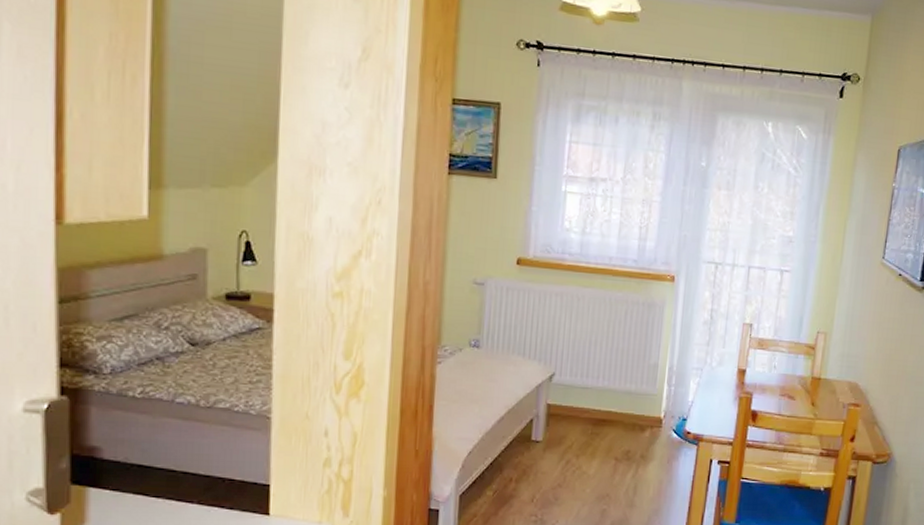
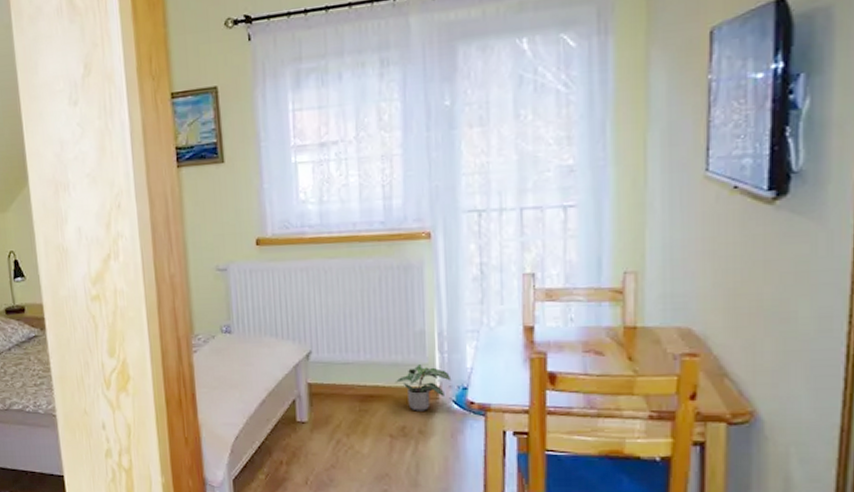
potted plant: none [626,395,675,438] -> present [394,364,452,411]

